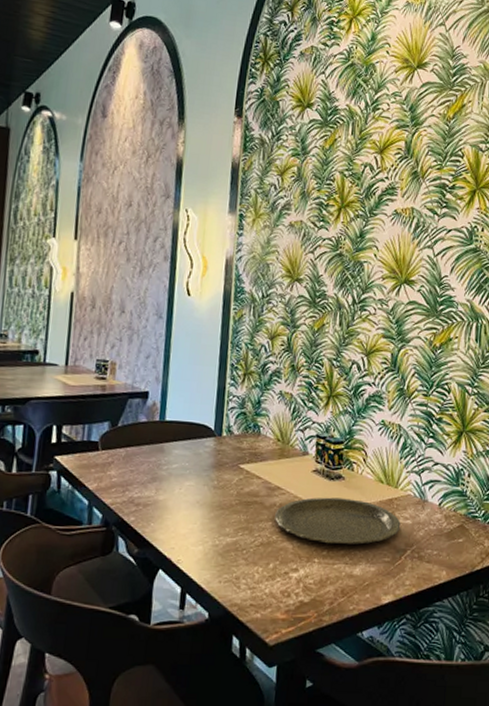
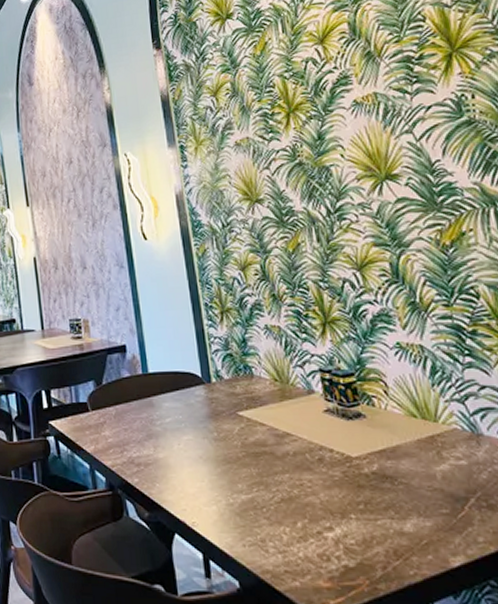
plate: present [275,497,401,545] -> none [290,440,454,496]

